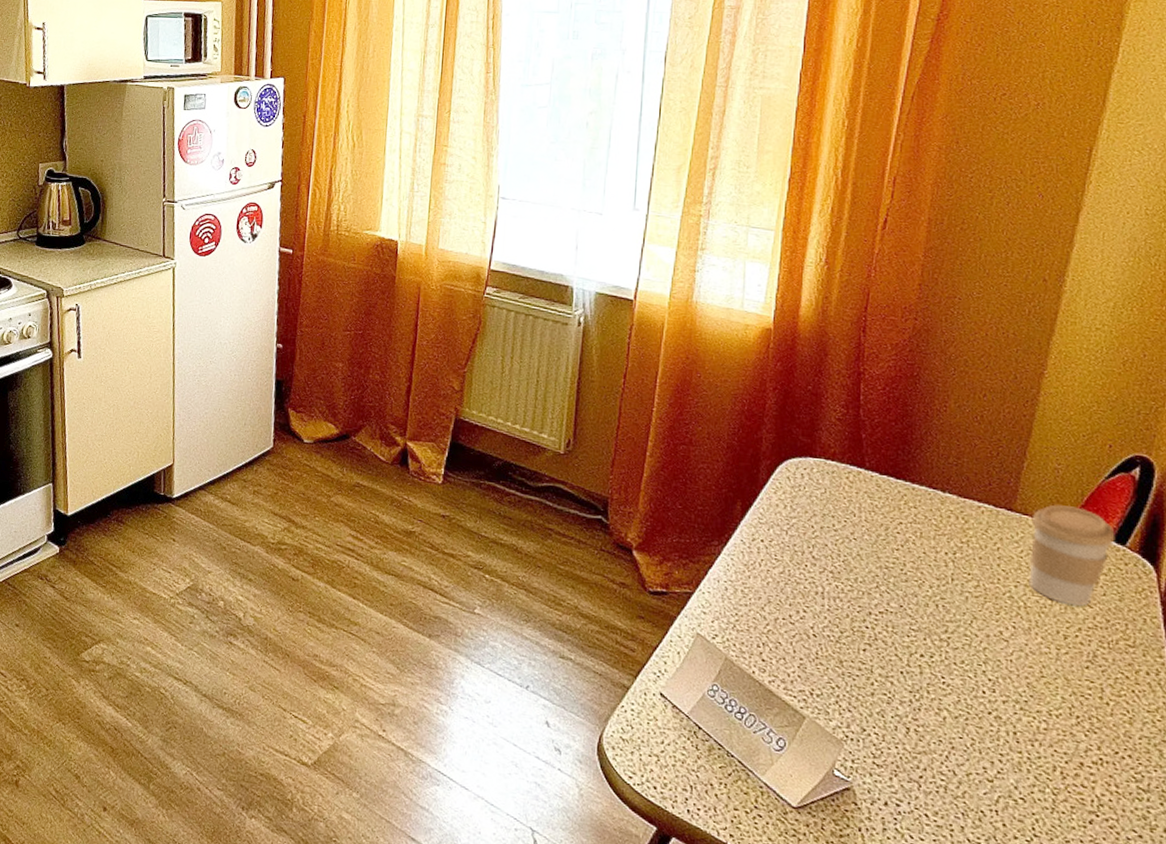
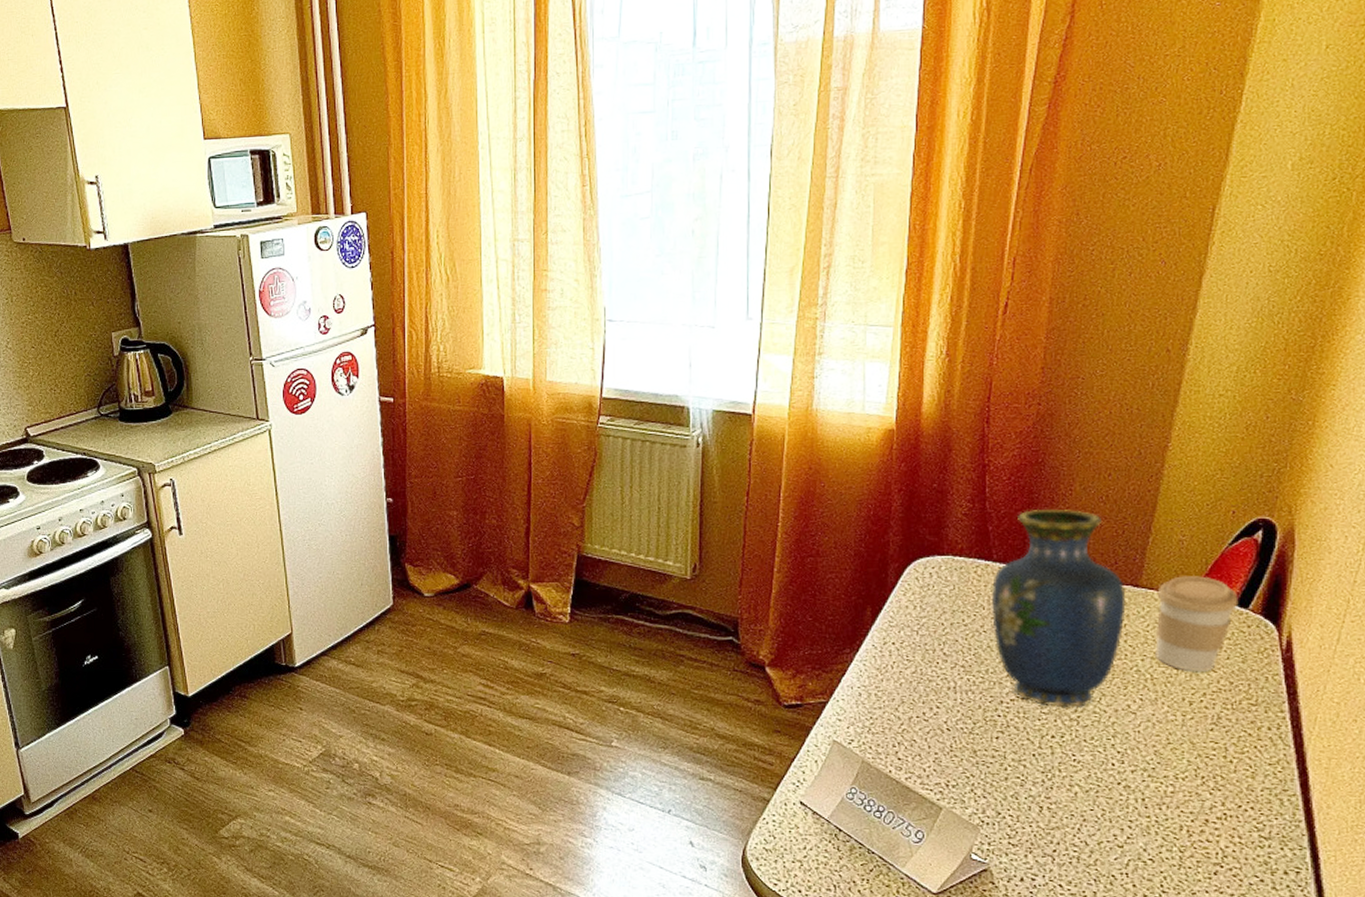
vase: none [862,421,999,629] -> present [991,508,1126,708]

